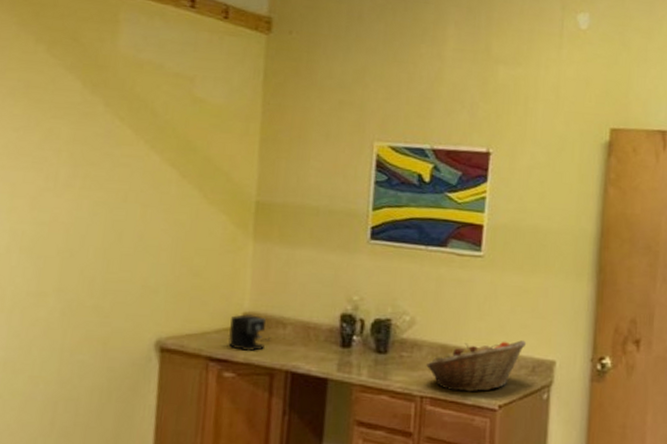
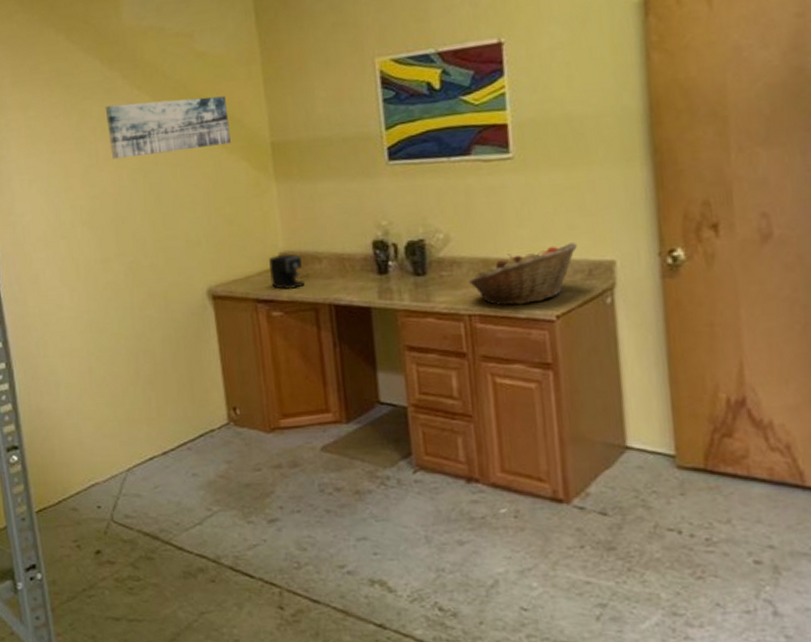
wall art: none [73,130,217,195] -> present [105,96,231,160]

